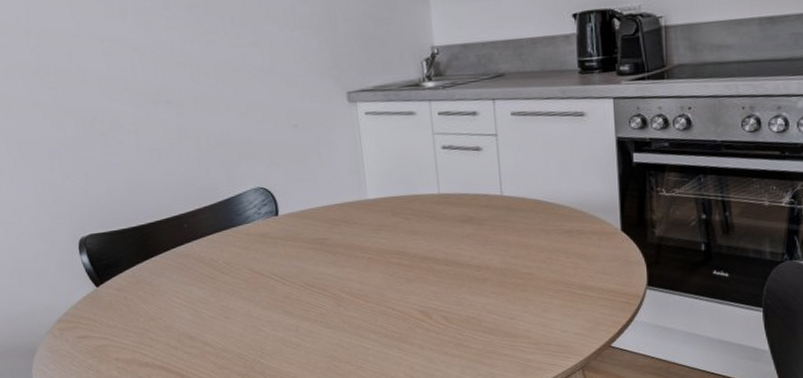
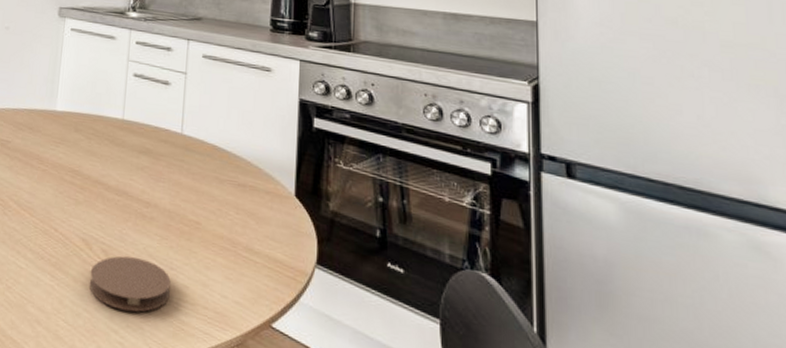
coaster: none [434,316,514,363] -> present [89,256,171,312]

